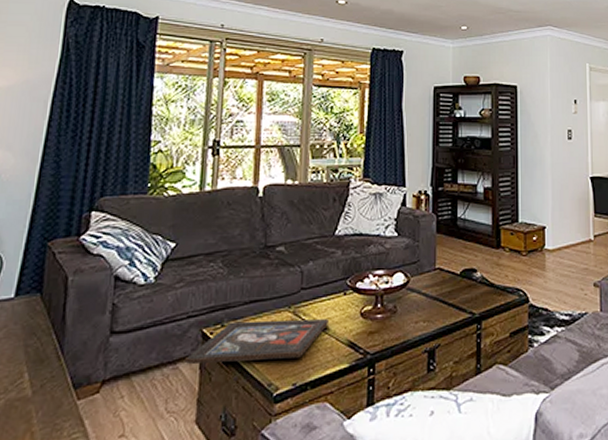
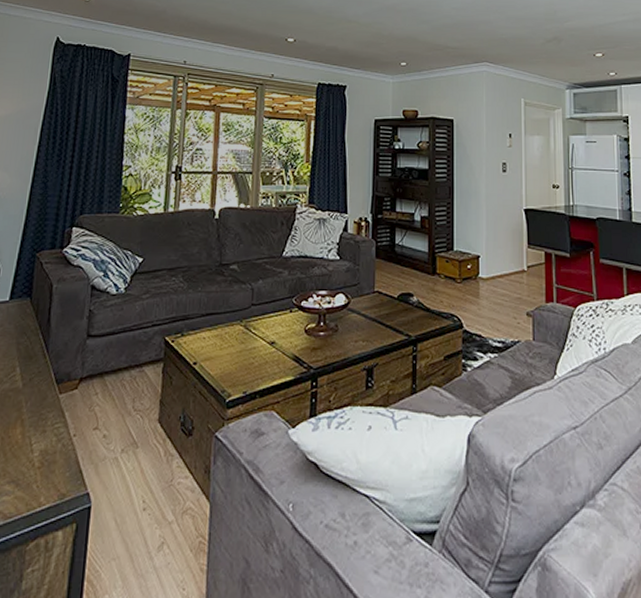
religious icon: present [183,319,328,364] -> none [148,332,276,368]

